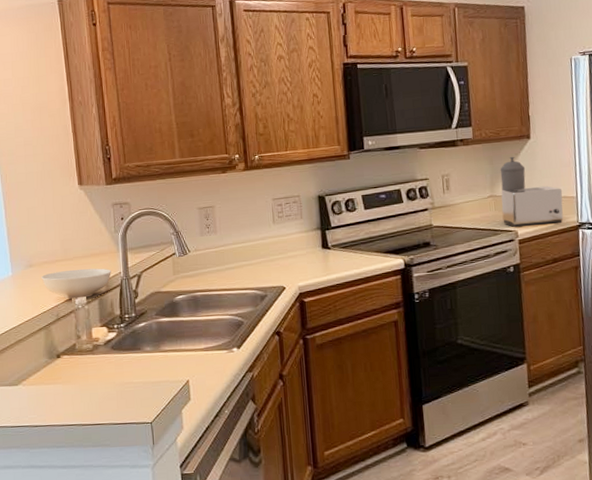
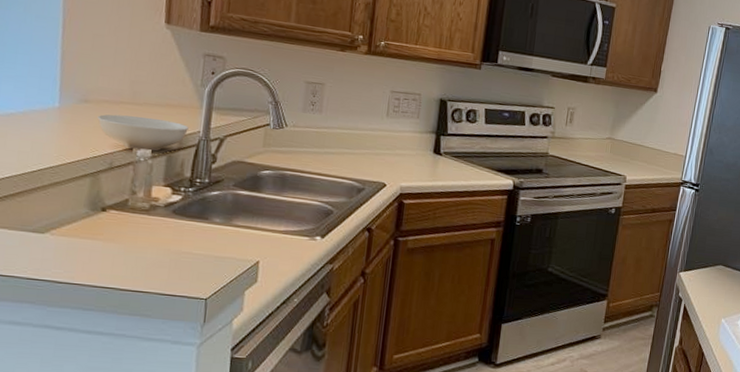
canister: present [500,156,526,191] -> none [621,105,647,138]
toaster: present [501,185,563,228] -> none [615,134,675,178]

